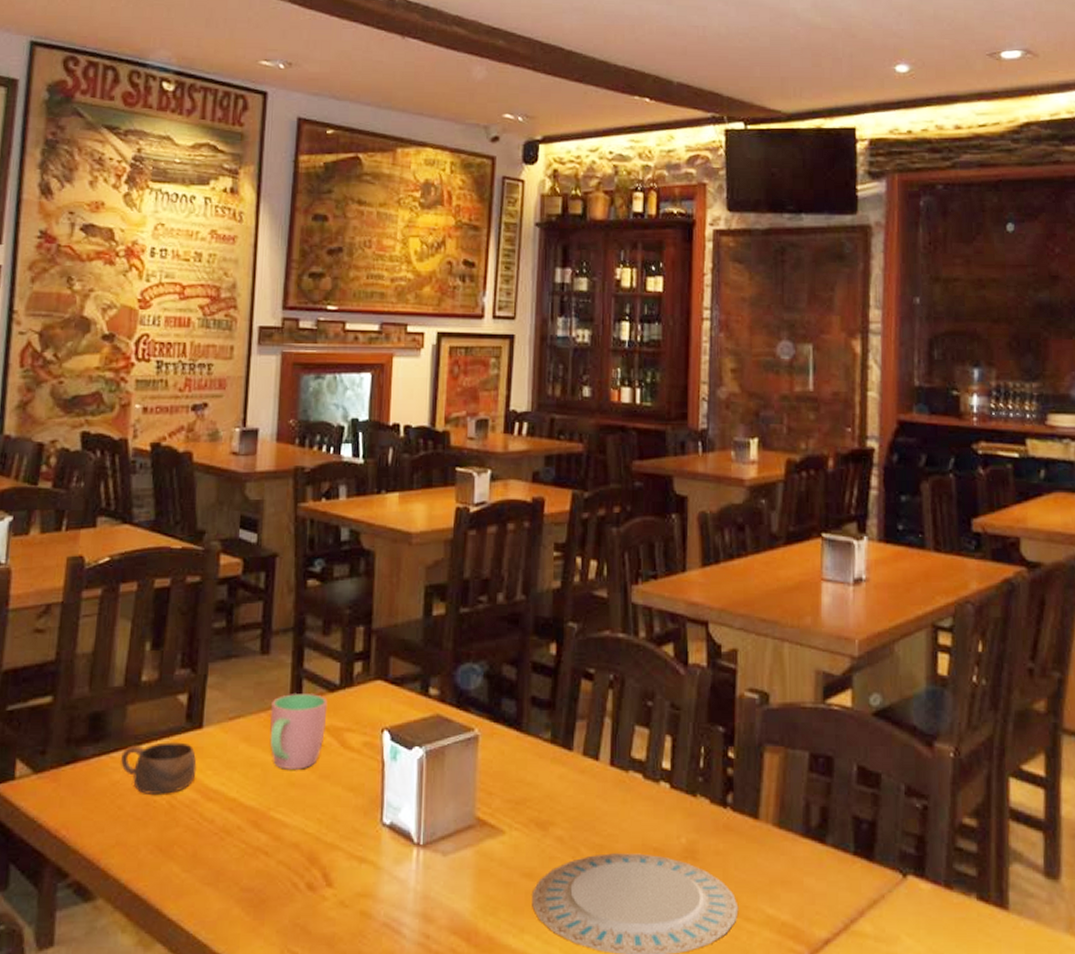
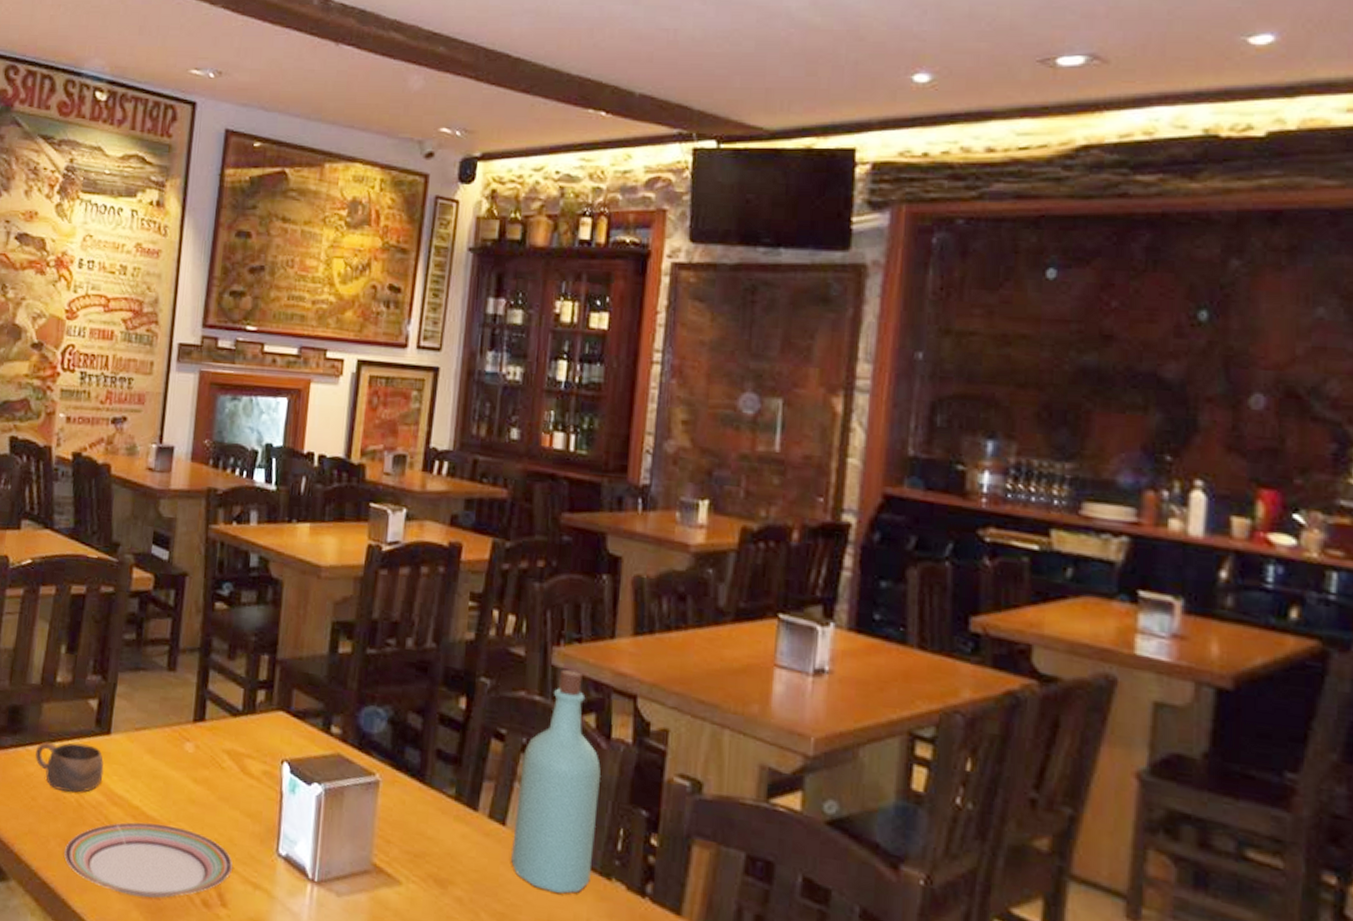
plate: none [157,812,338,892] -> present [64,822,233,898]
cup: present [269,692,328,769] -> none [172,712,230,789]
bottle: none [606,606,682,818] -> present [511,670,602,894]

